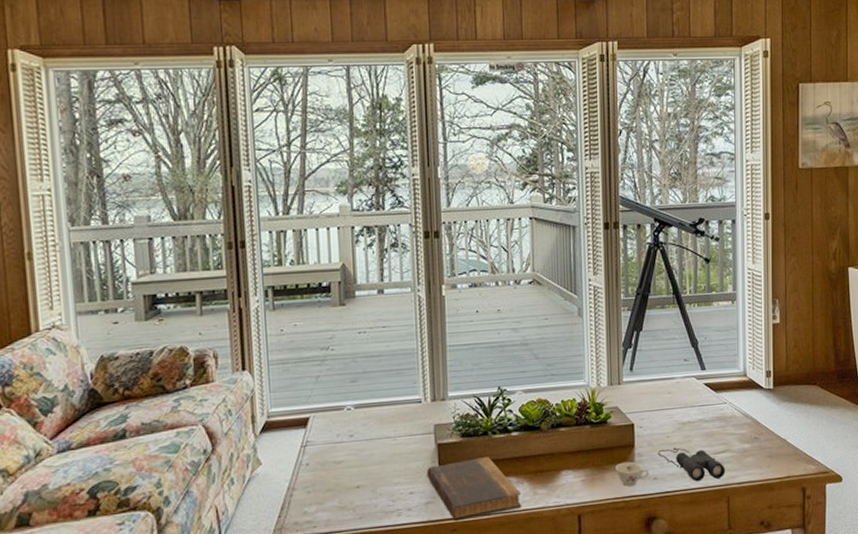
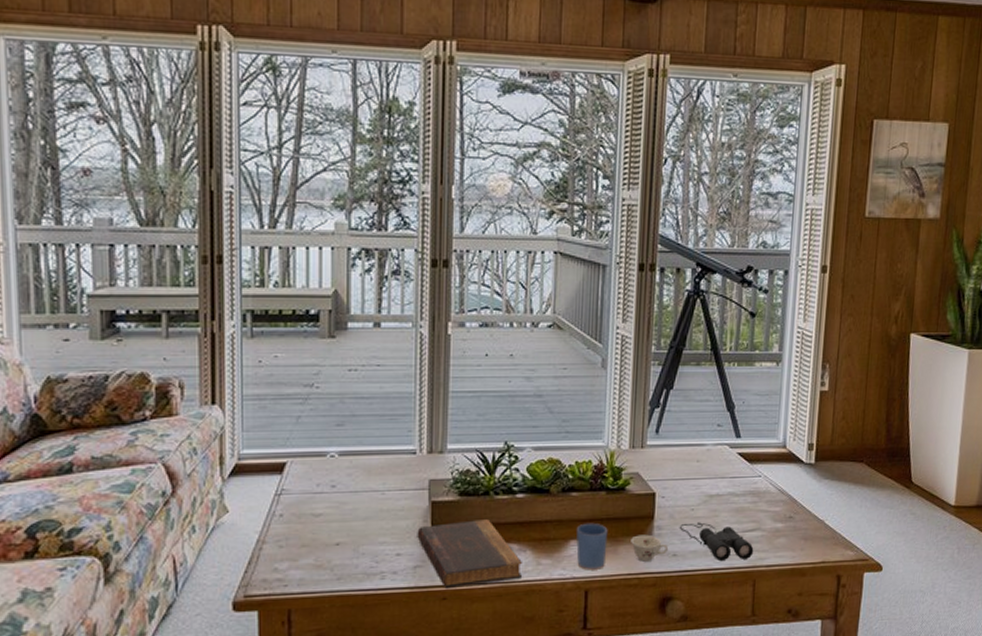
mug: none [567,453,595,497] -> present [576,522,608,570]

